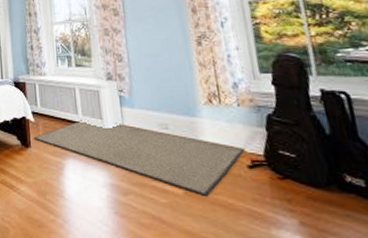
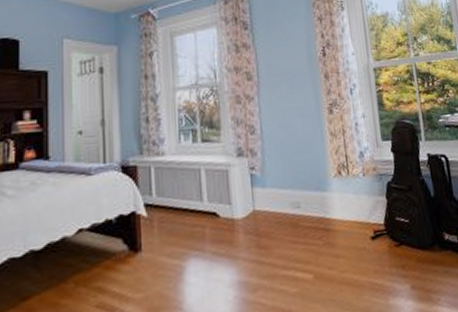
rug: present [34,120,245,197] -> none [146,206,369,278]

